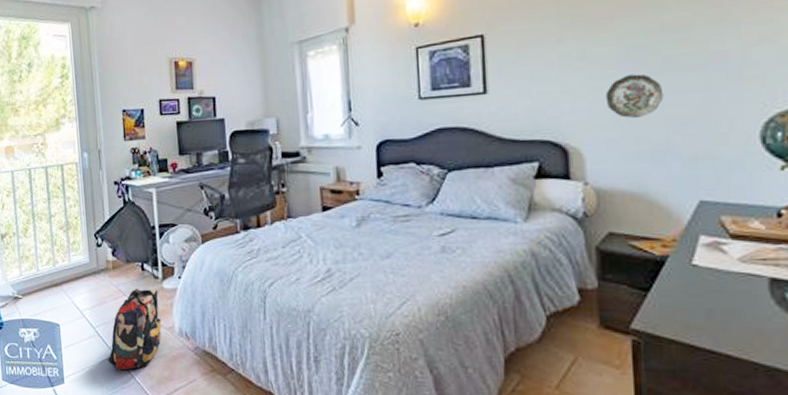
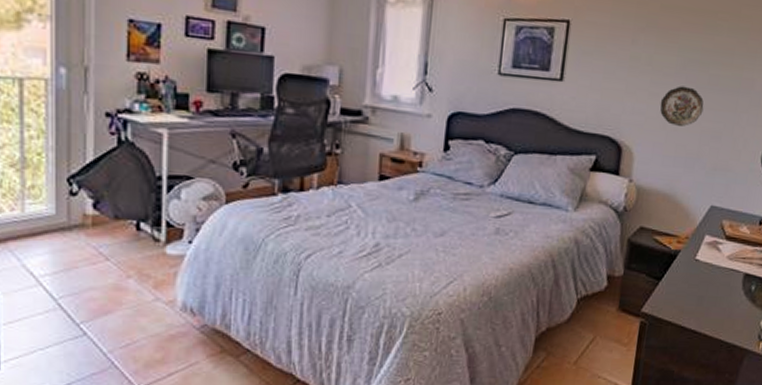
backpack: present [107,288,162,370] -> none [73,251,159,351]

